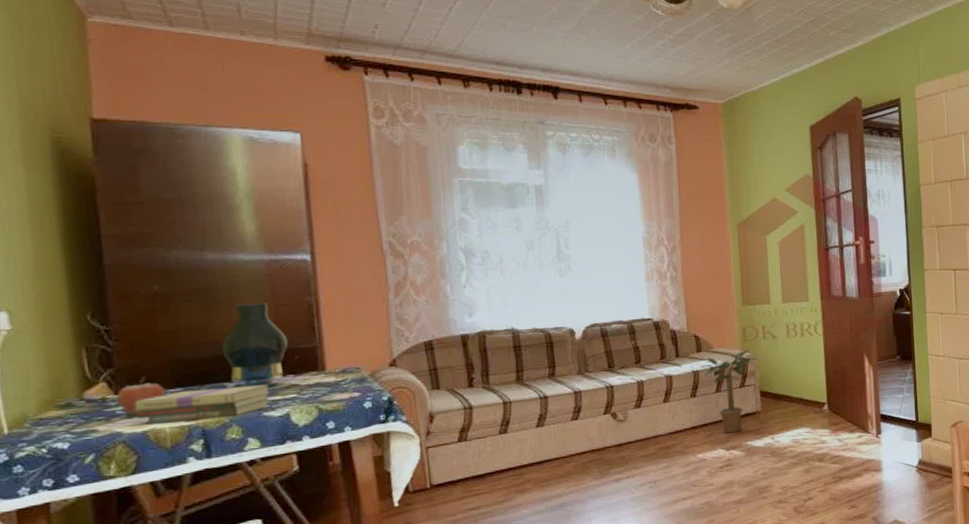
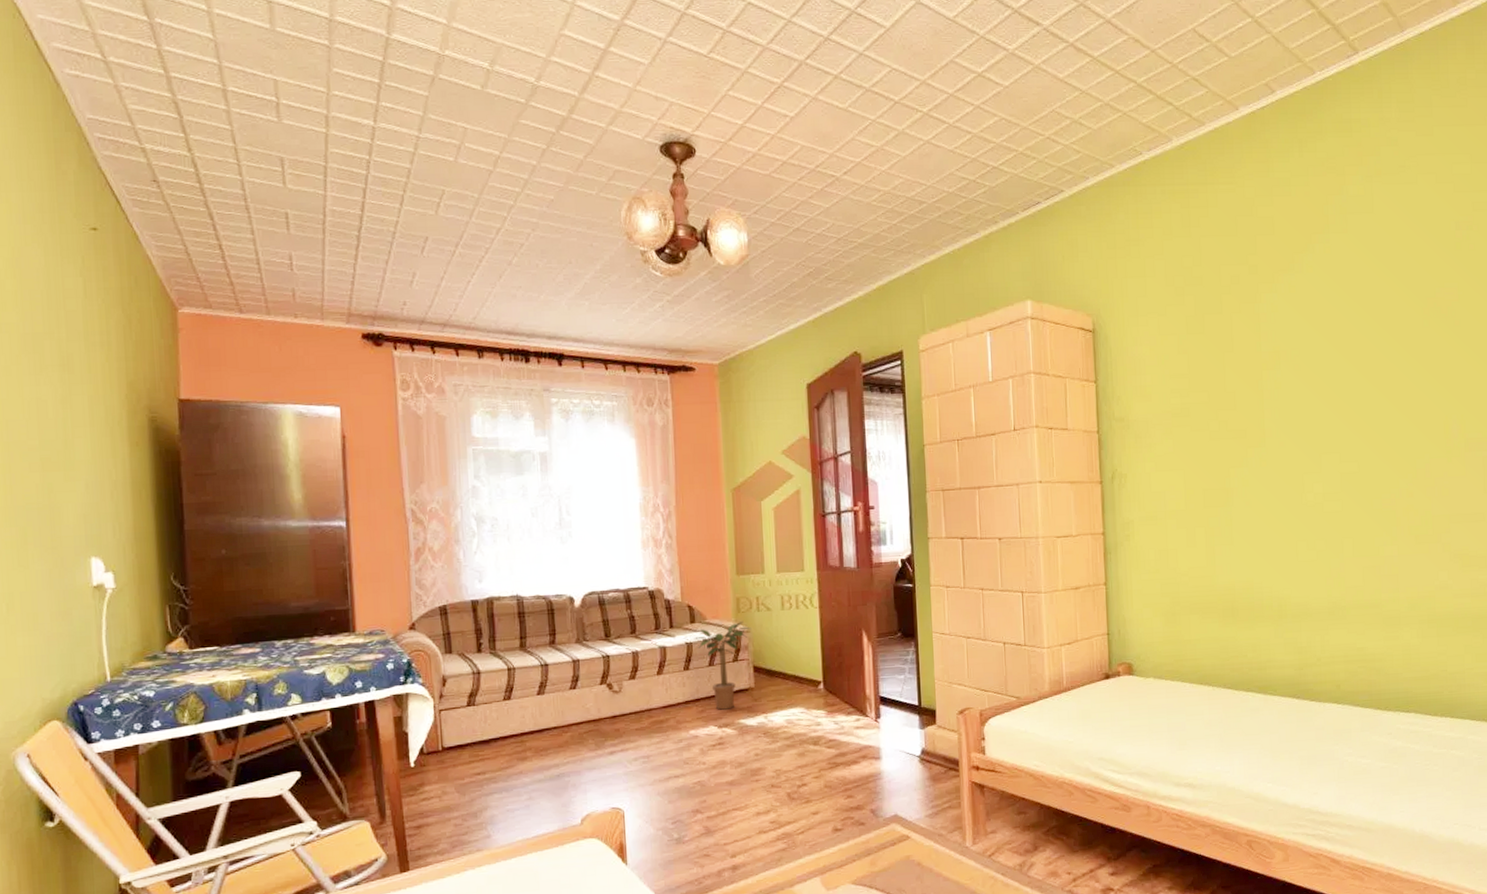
fruit: present [117,376,165,413] -> none [191,633,228,667]
books: present [125,385,269,425] -> none [196,644,309,677]
vase: present [221,303,288,388] -> none [272,567,326,647]

